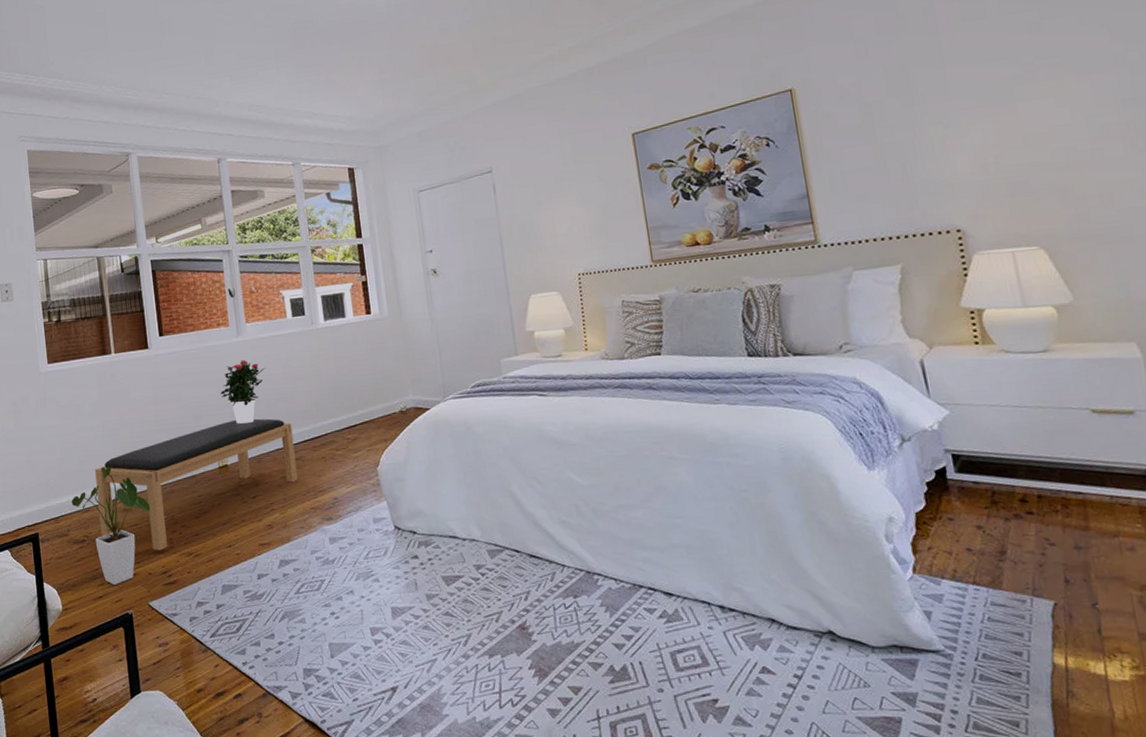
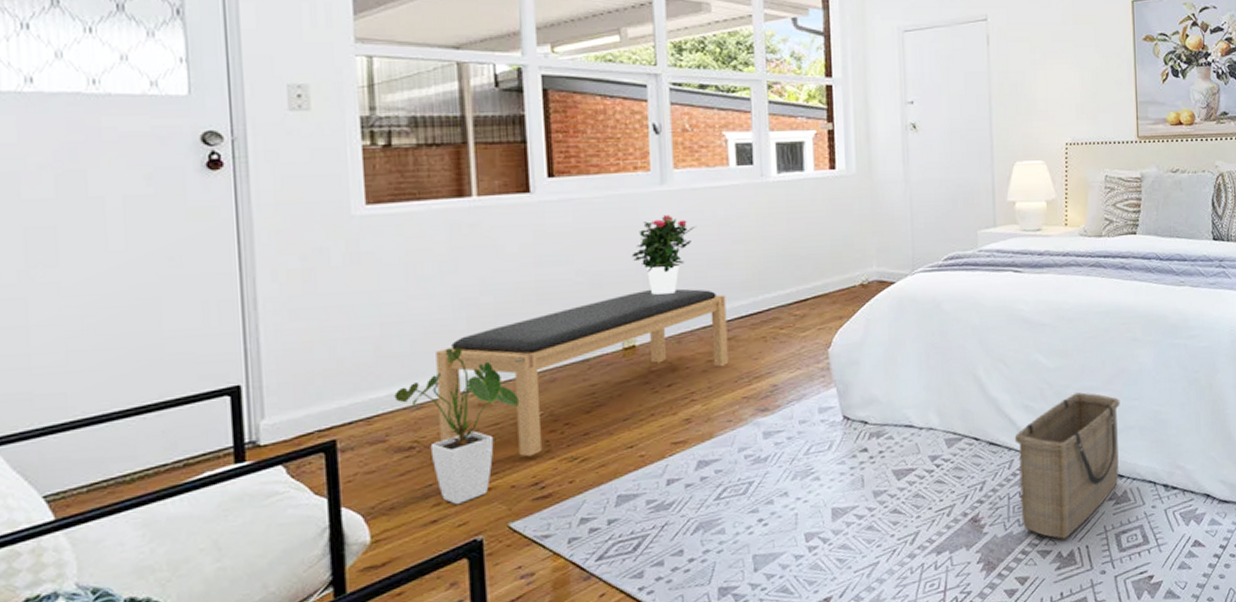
basket: none [554,509,668,653] -> present [1014,392,1120,539]

